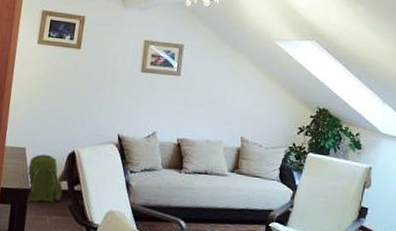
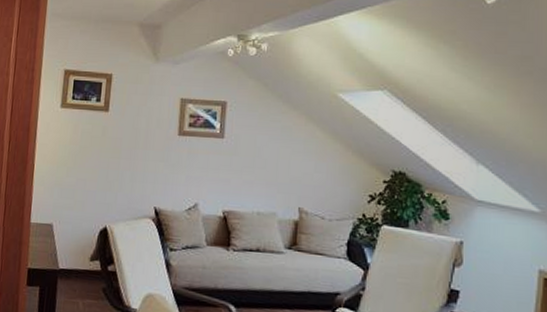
backpack: present [26,154,63,202] -> none [56,230,95,284]

